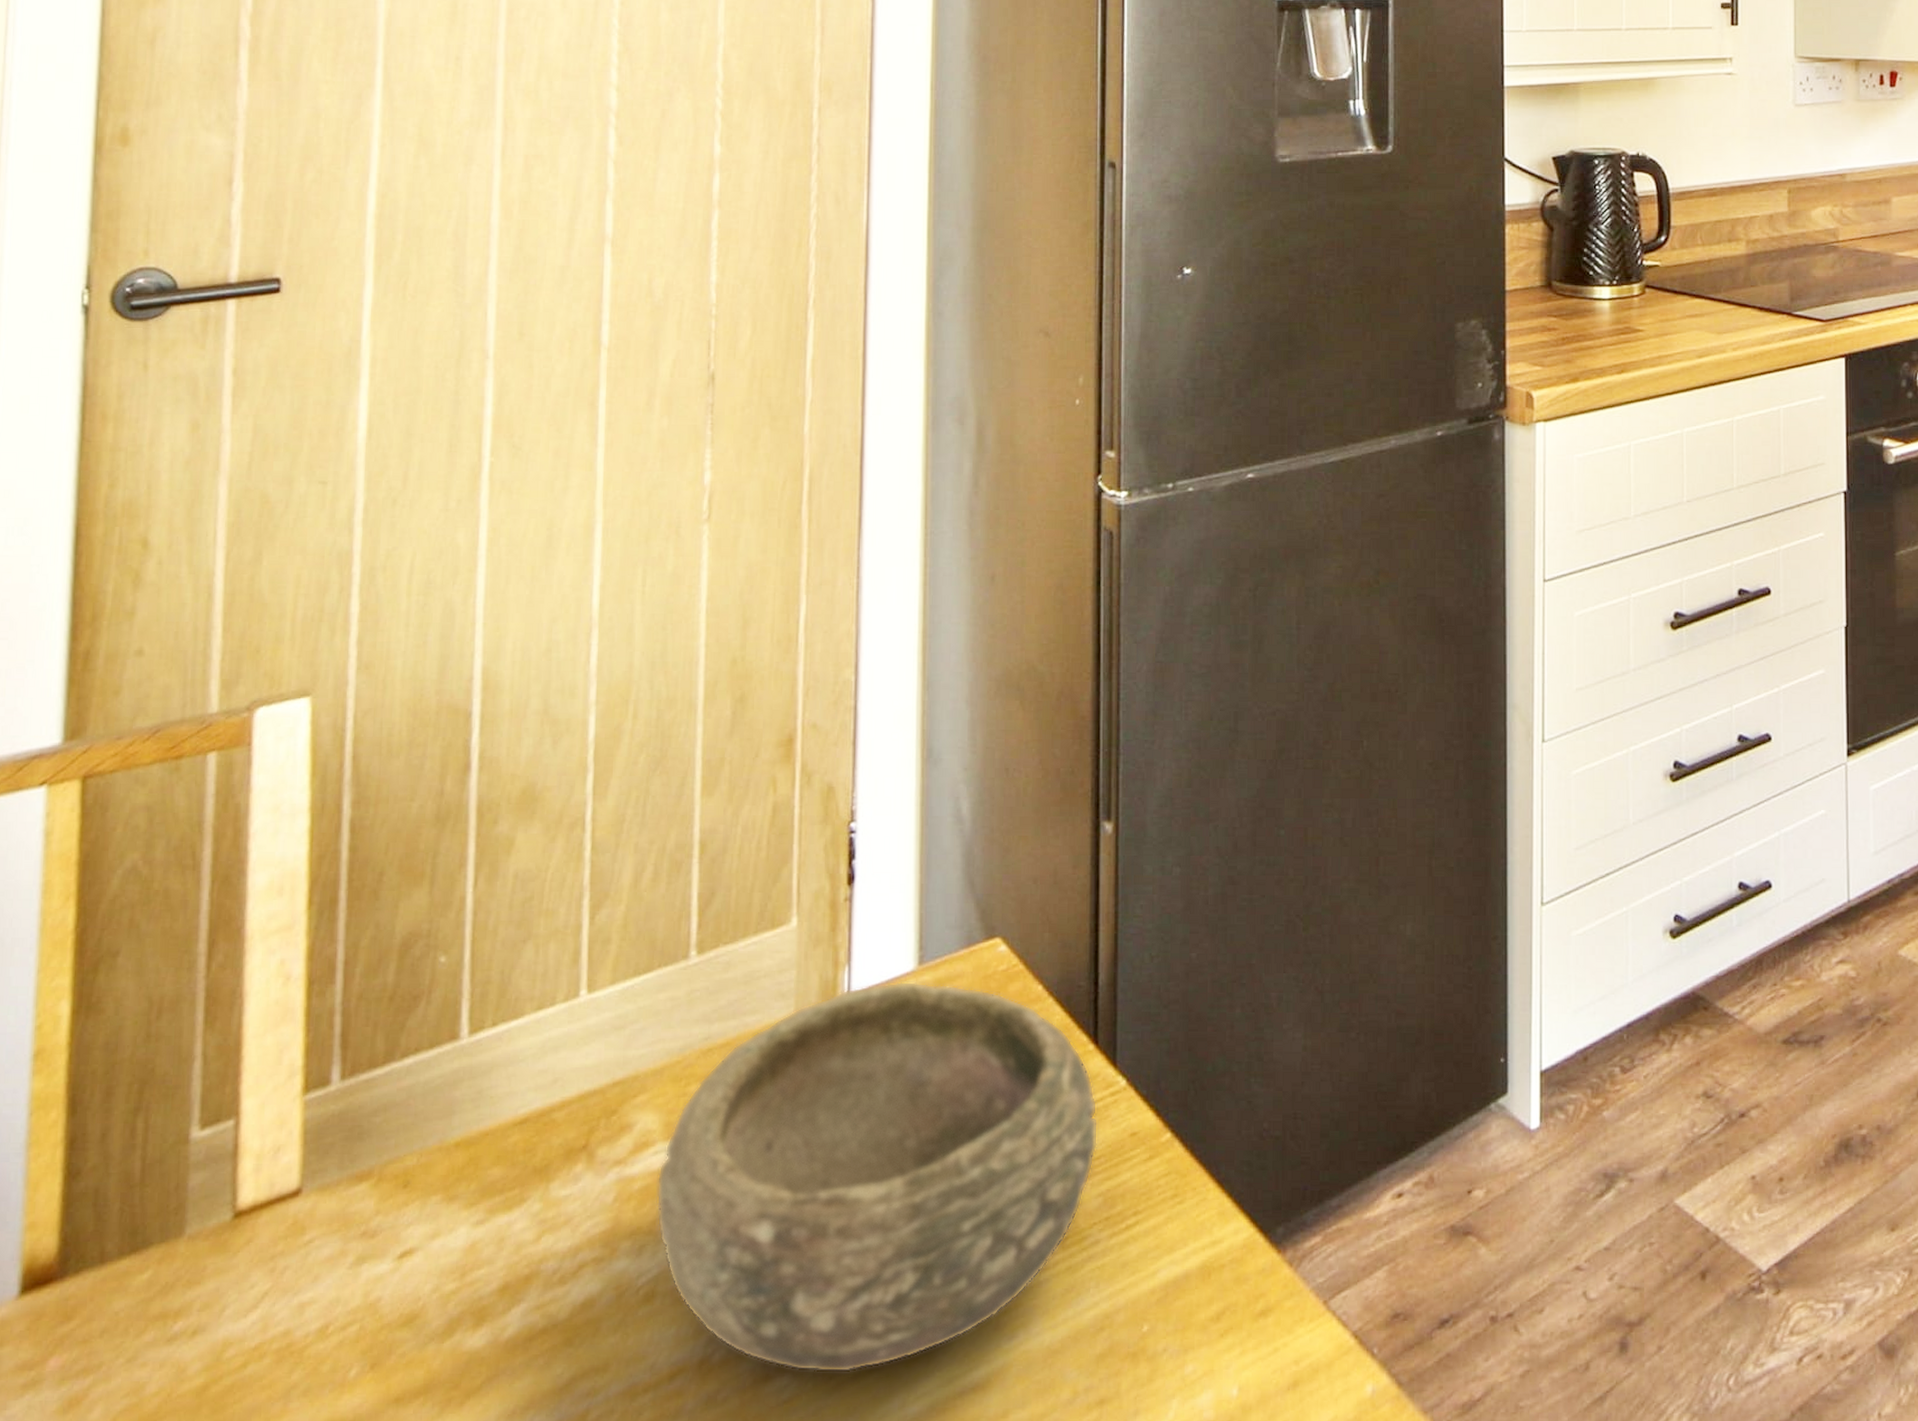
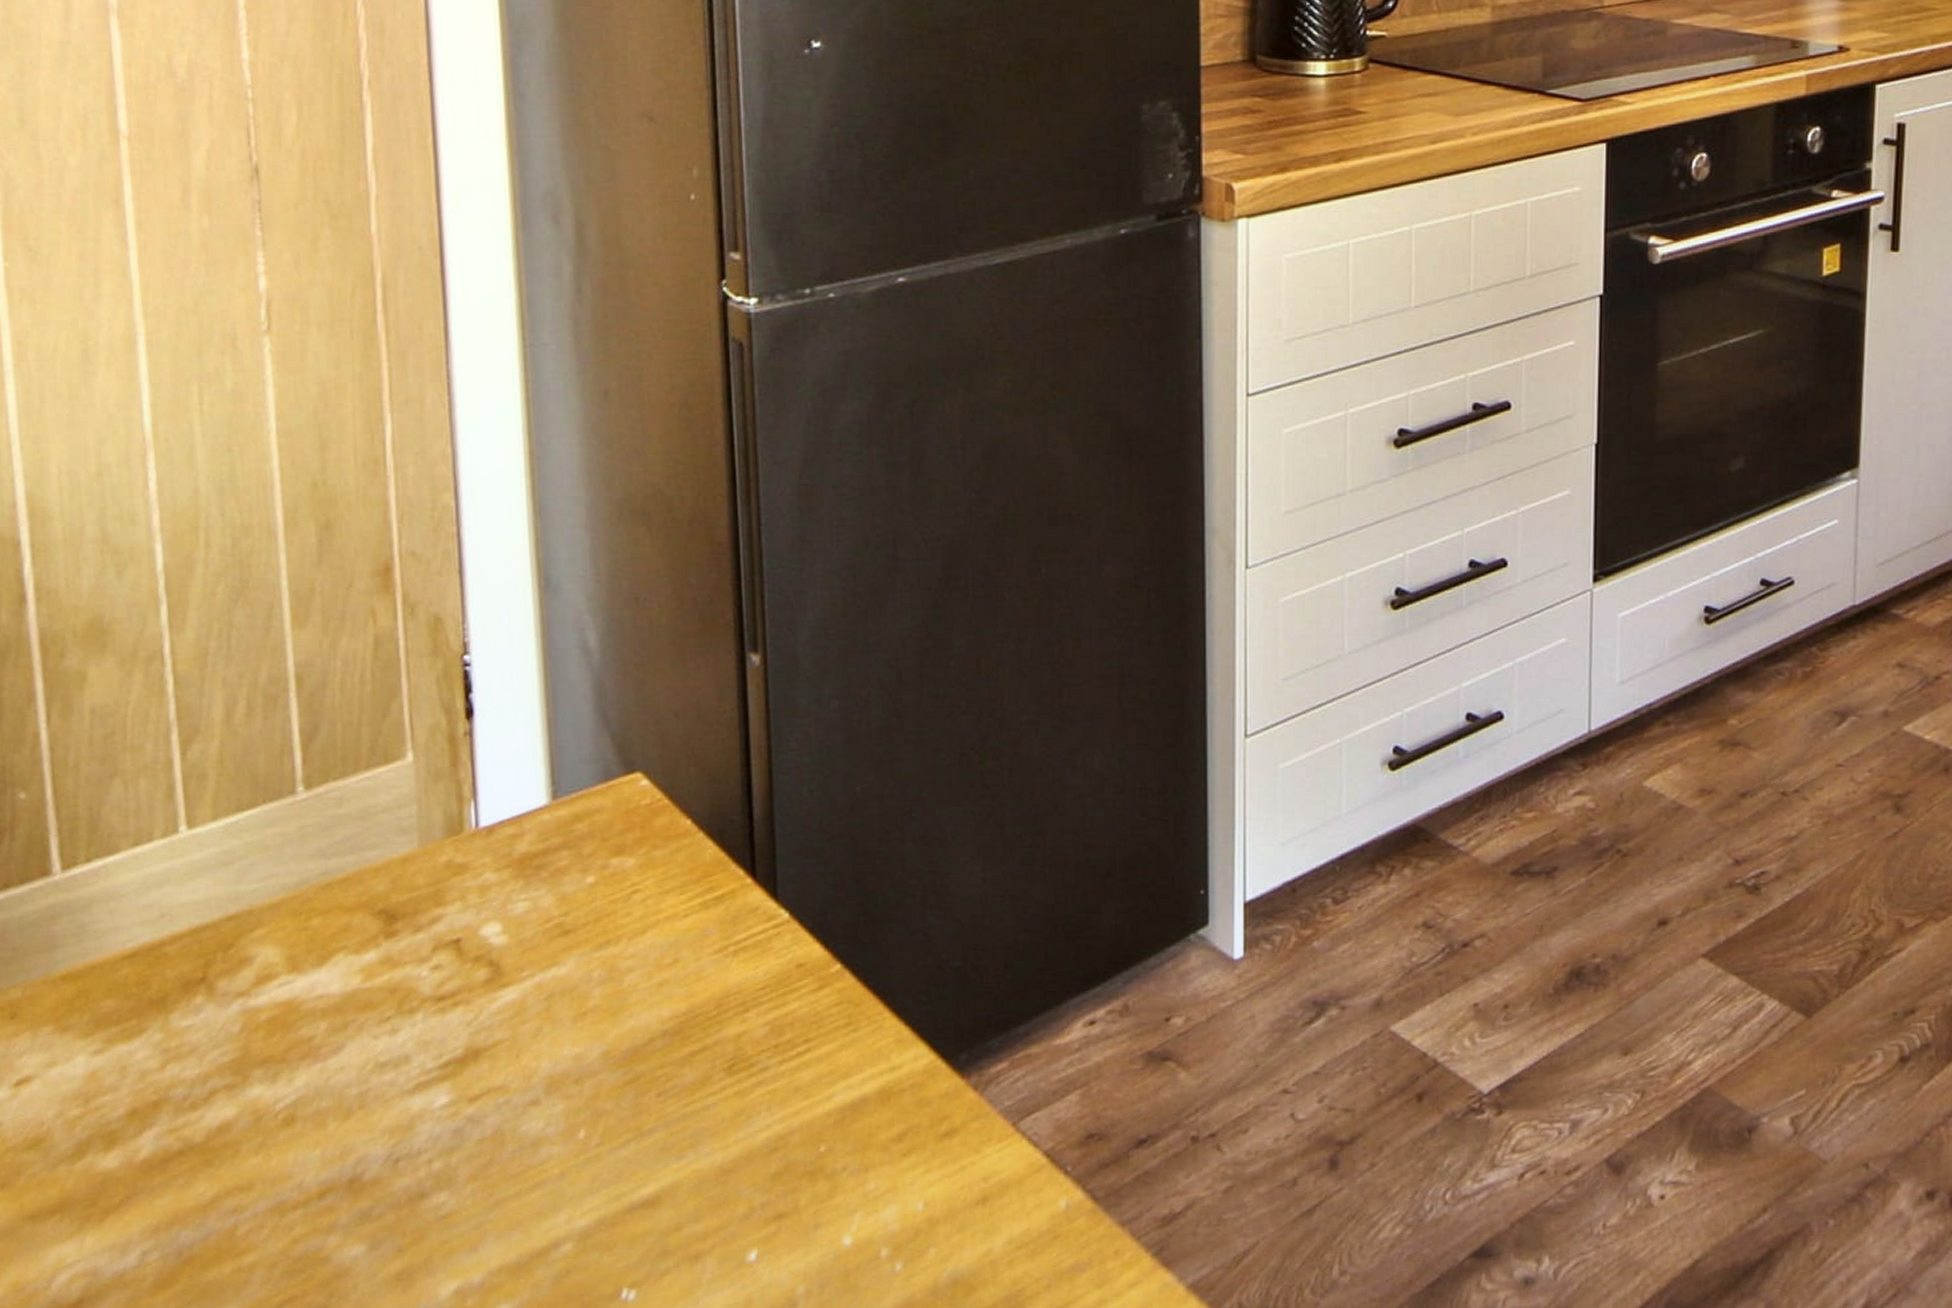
bowl: present [656,981,1099,1373] -> none [284,816,762,1191]

